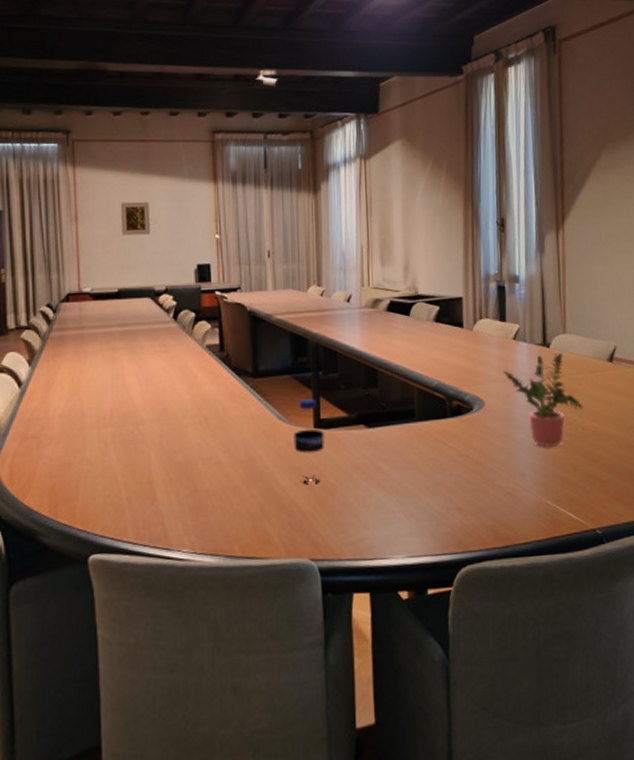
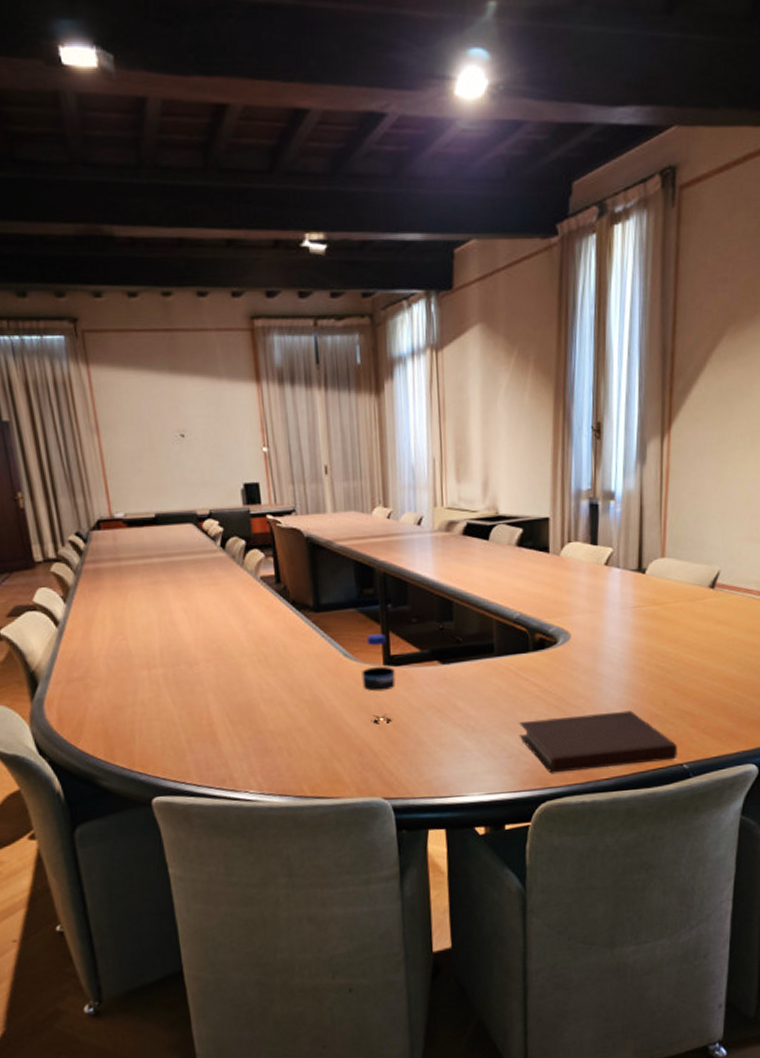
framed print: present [120,201,151,235] -> none [147,407,187,450]
notebook: none [439,475,590,537] -> present [519,710,677,773]
potted plant: present [503,353,583,448] -> none [592,579,679,682]

